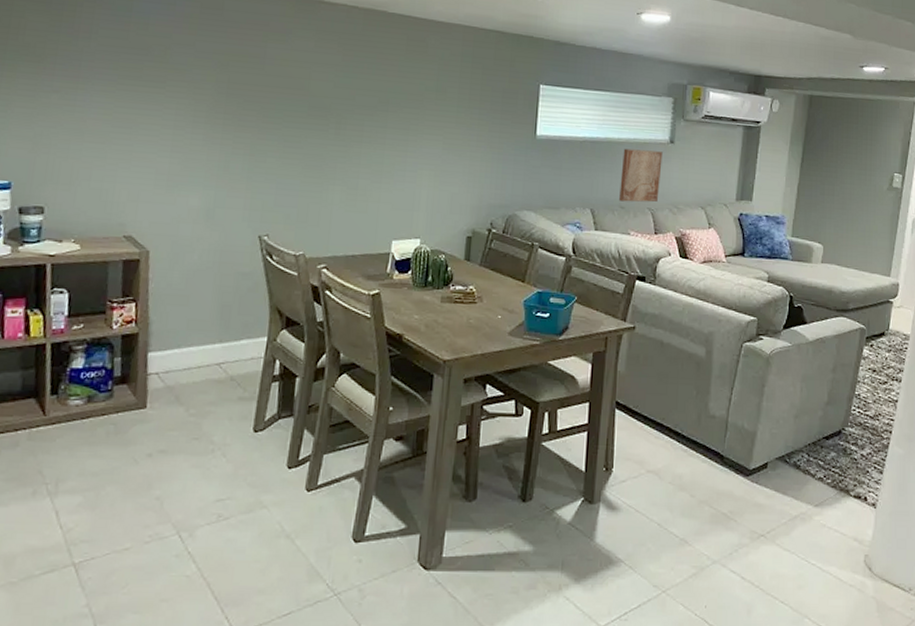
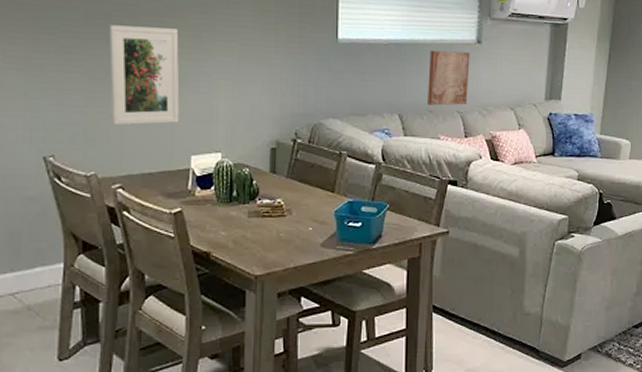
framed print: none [323,117,389,210] -> present [109,25,180,126]

